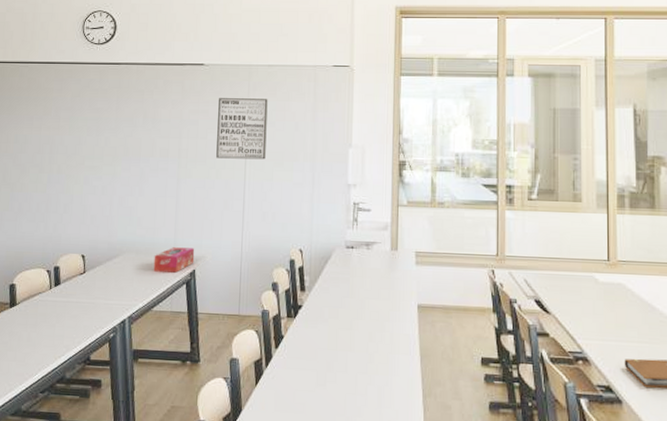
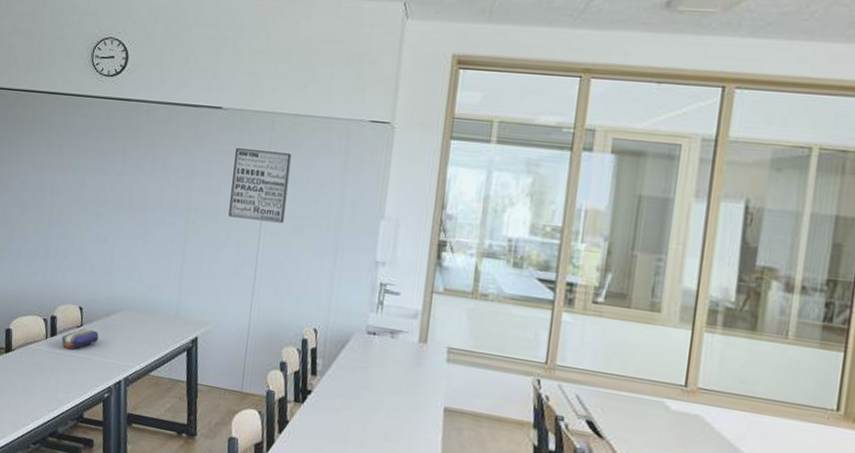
pencil case: none [66,275,102,297] -> present [62,328,99,350]
tissue box: present [153,247,195,273] -> none [153,309,199,338]

